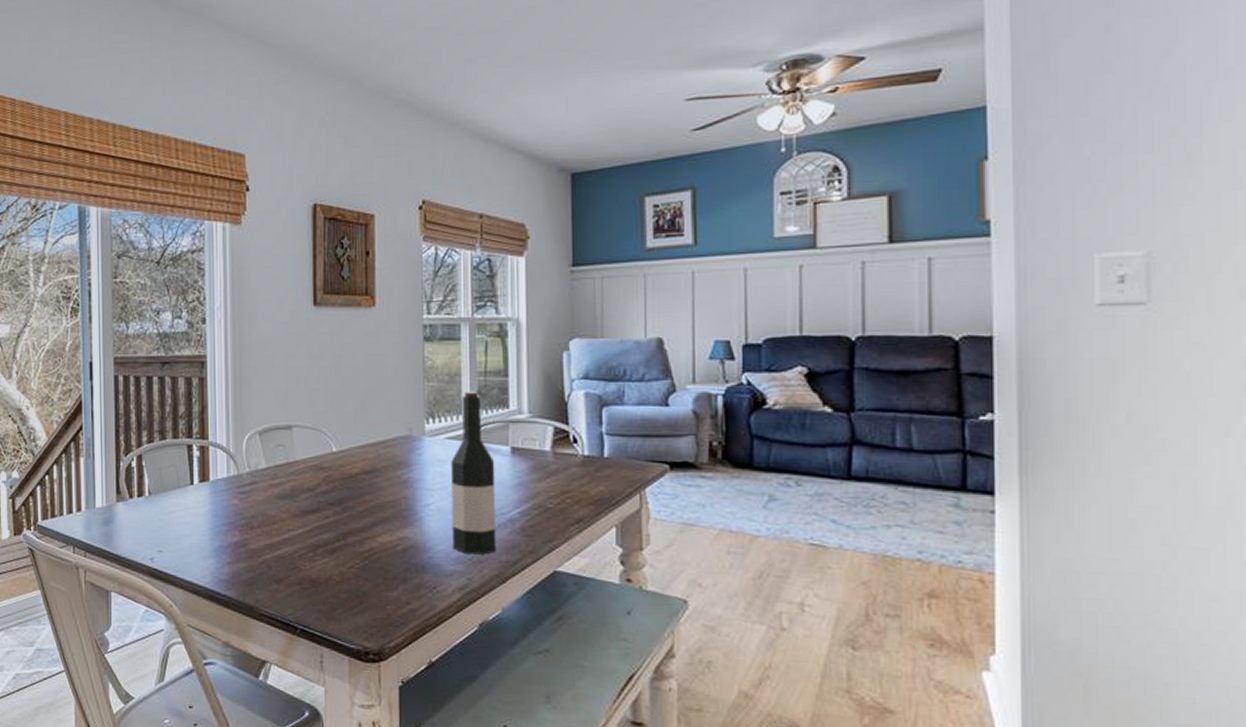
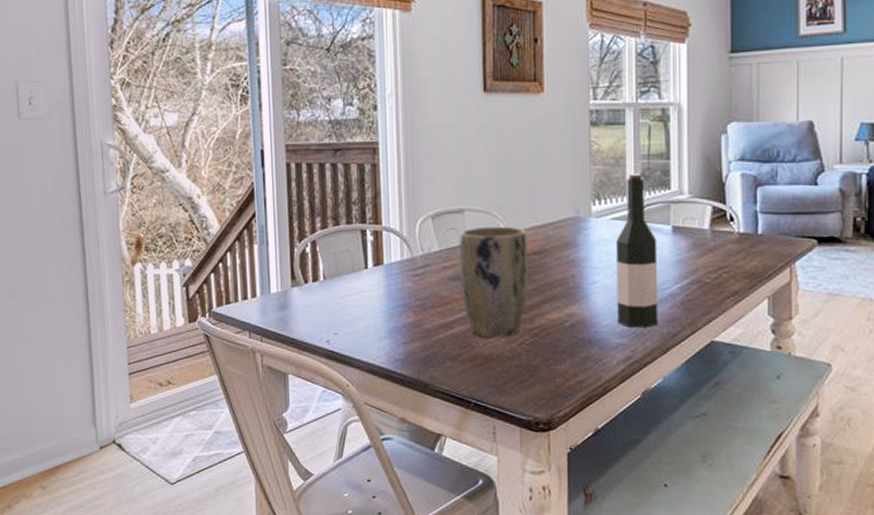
plant pot: none [287,443,359,561] -> present [459,226,529,338]

